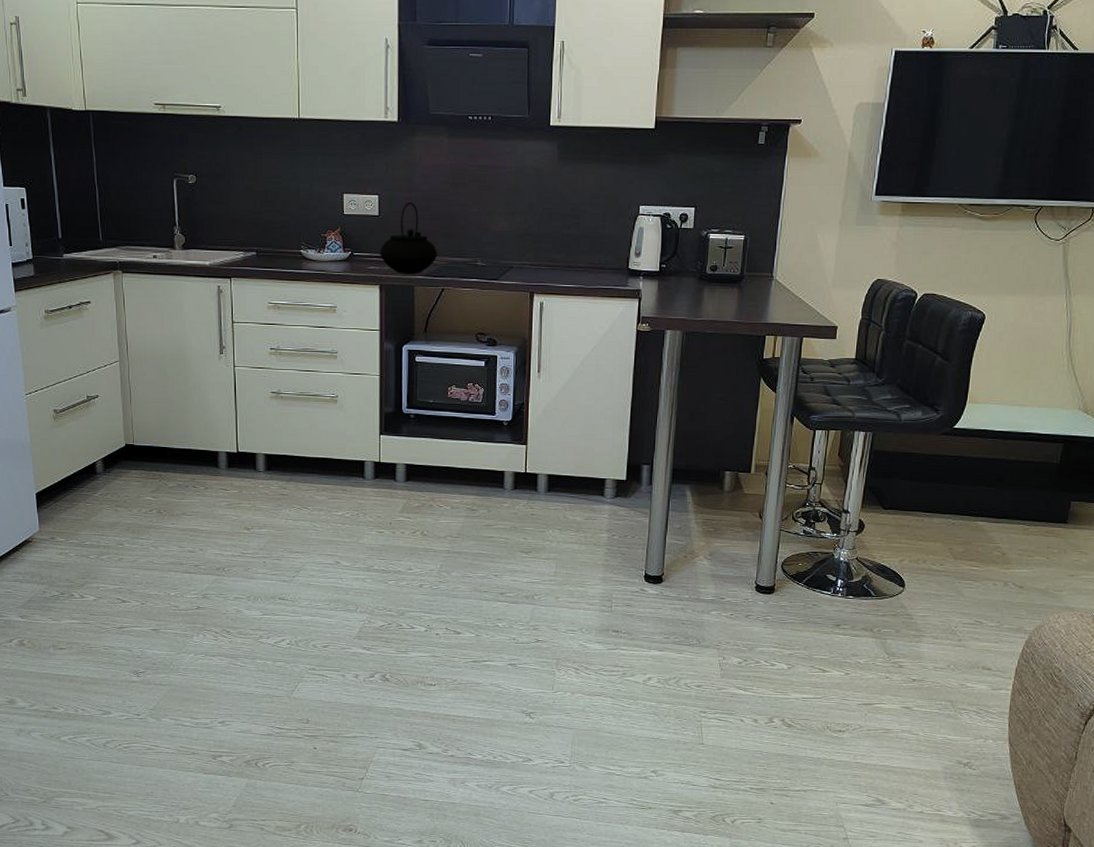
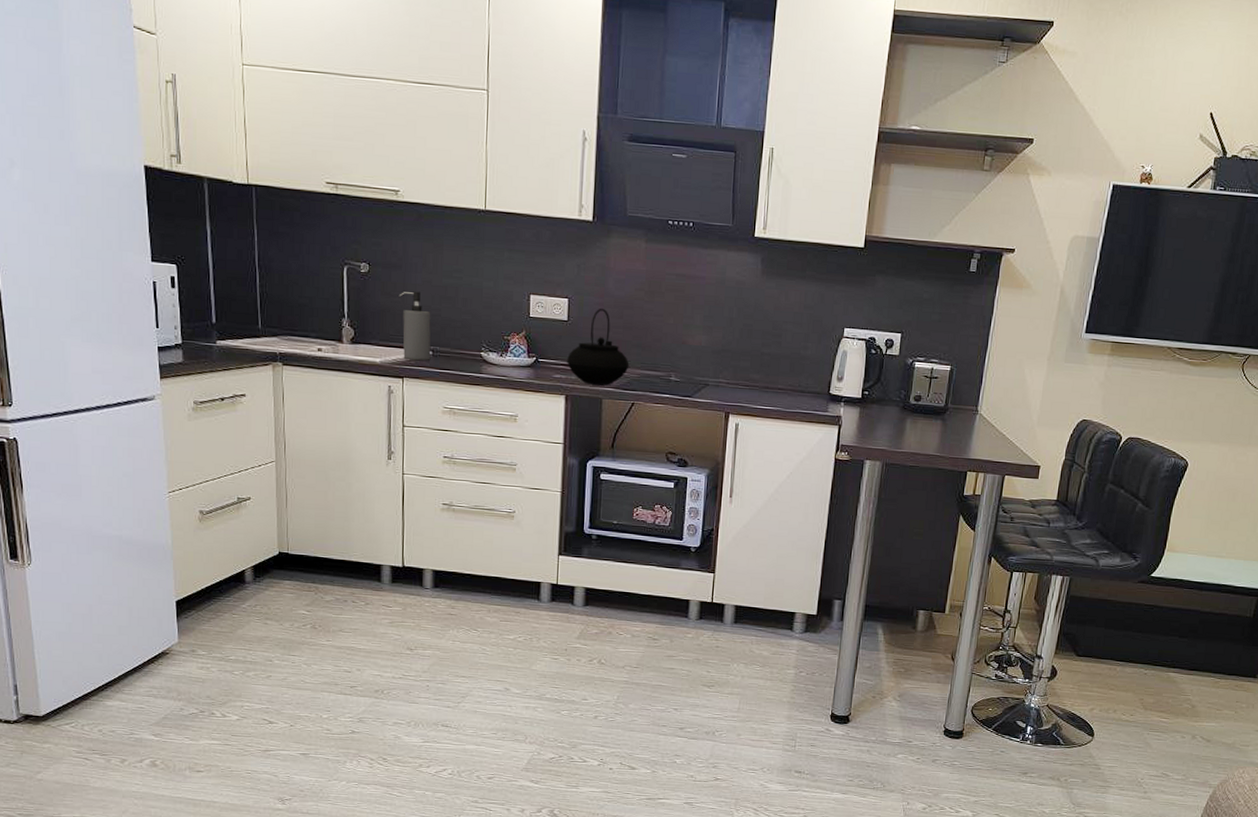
soap dispenser: none [224,198,255,262] -> present [398,291,431,362]

